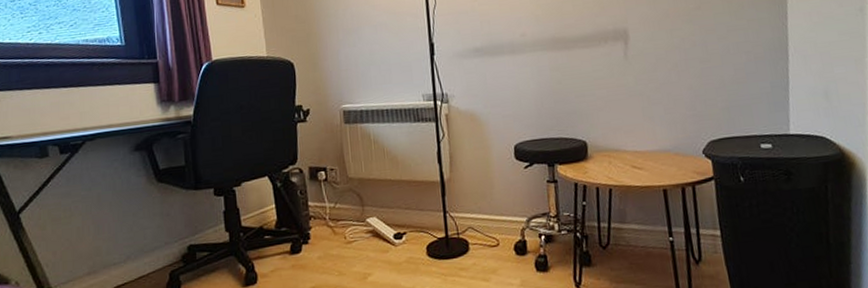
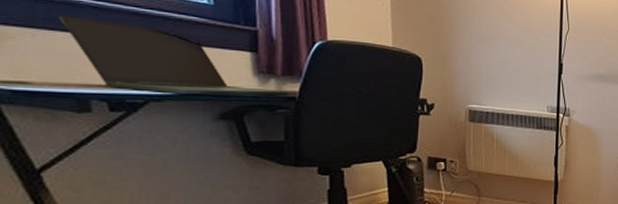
laptop: none [25,74,185,133] -> present [58,15,288,96]

